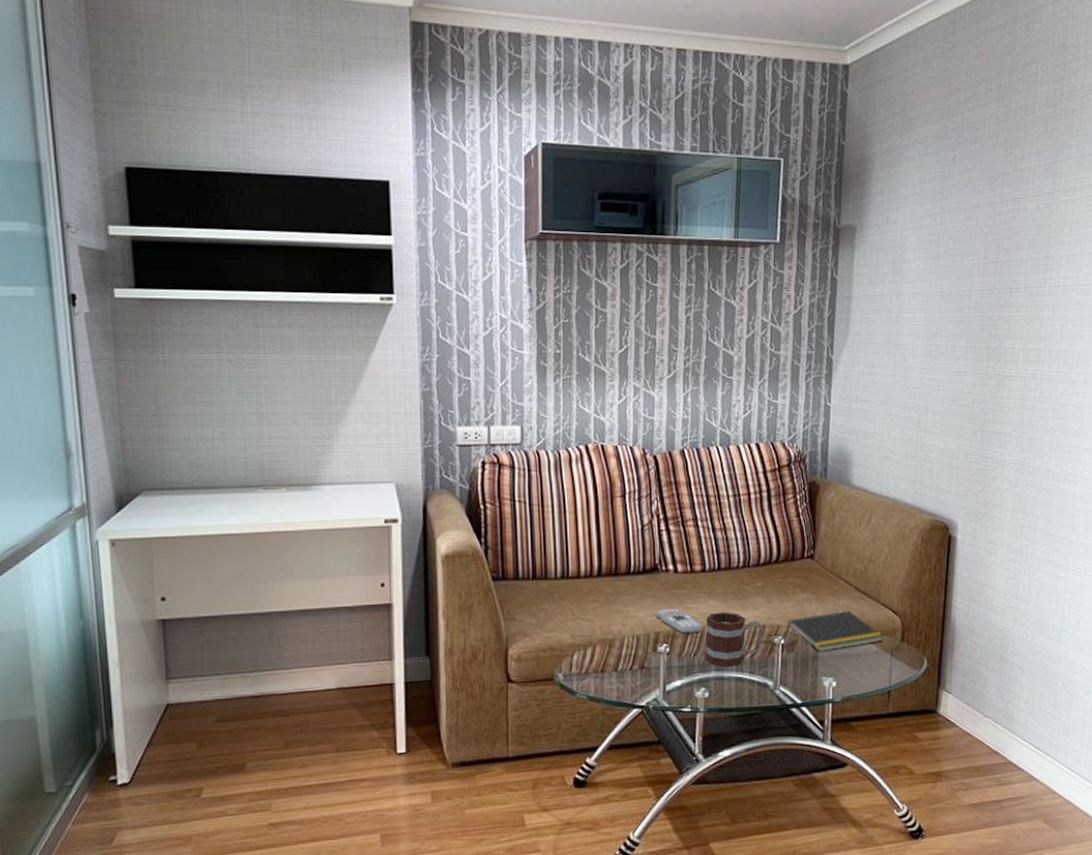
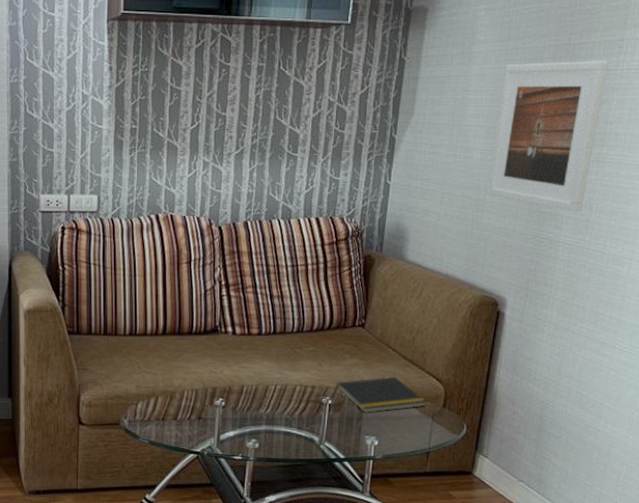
remote control: present [655,608,703,634] -> none [214,366,257,391]
mug: present [705,612,763,668] -> none [257,372,313,422]
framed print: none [929,278,1036,430] -> present [487,61,608,212]

